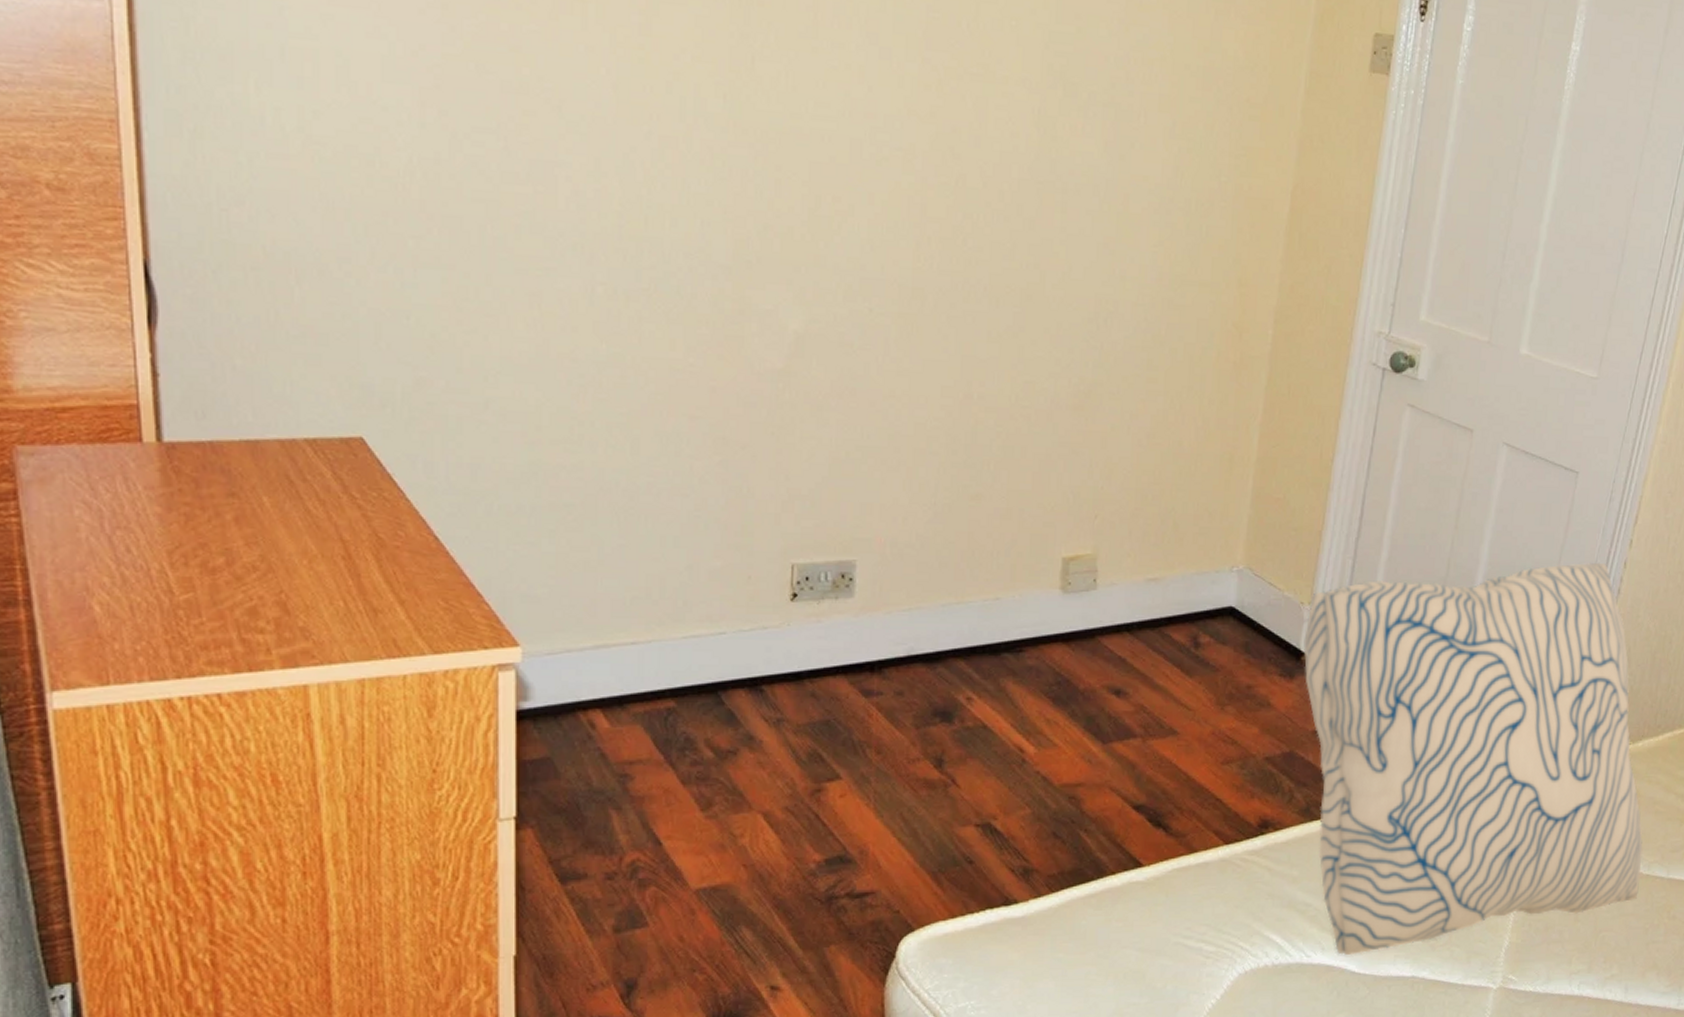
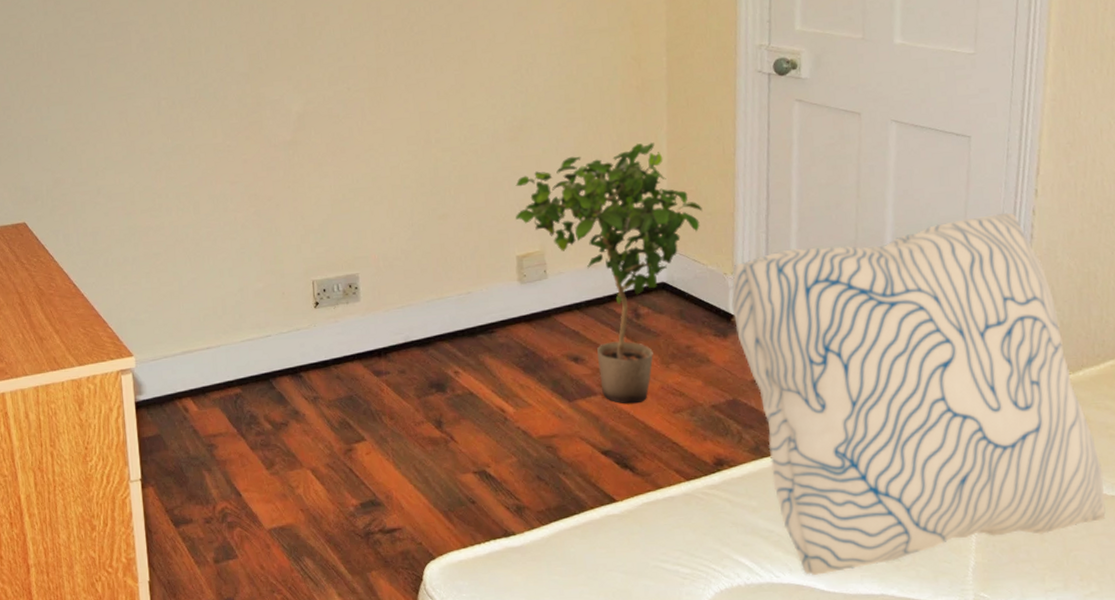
potted plant: none [1068,433,1288,751] -> present [515,142,703,404]

